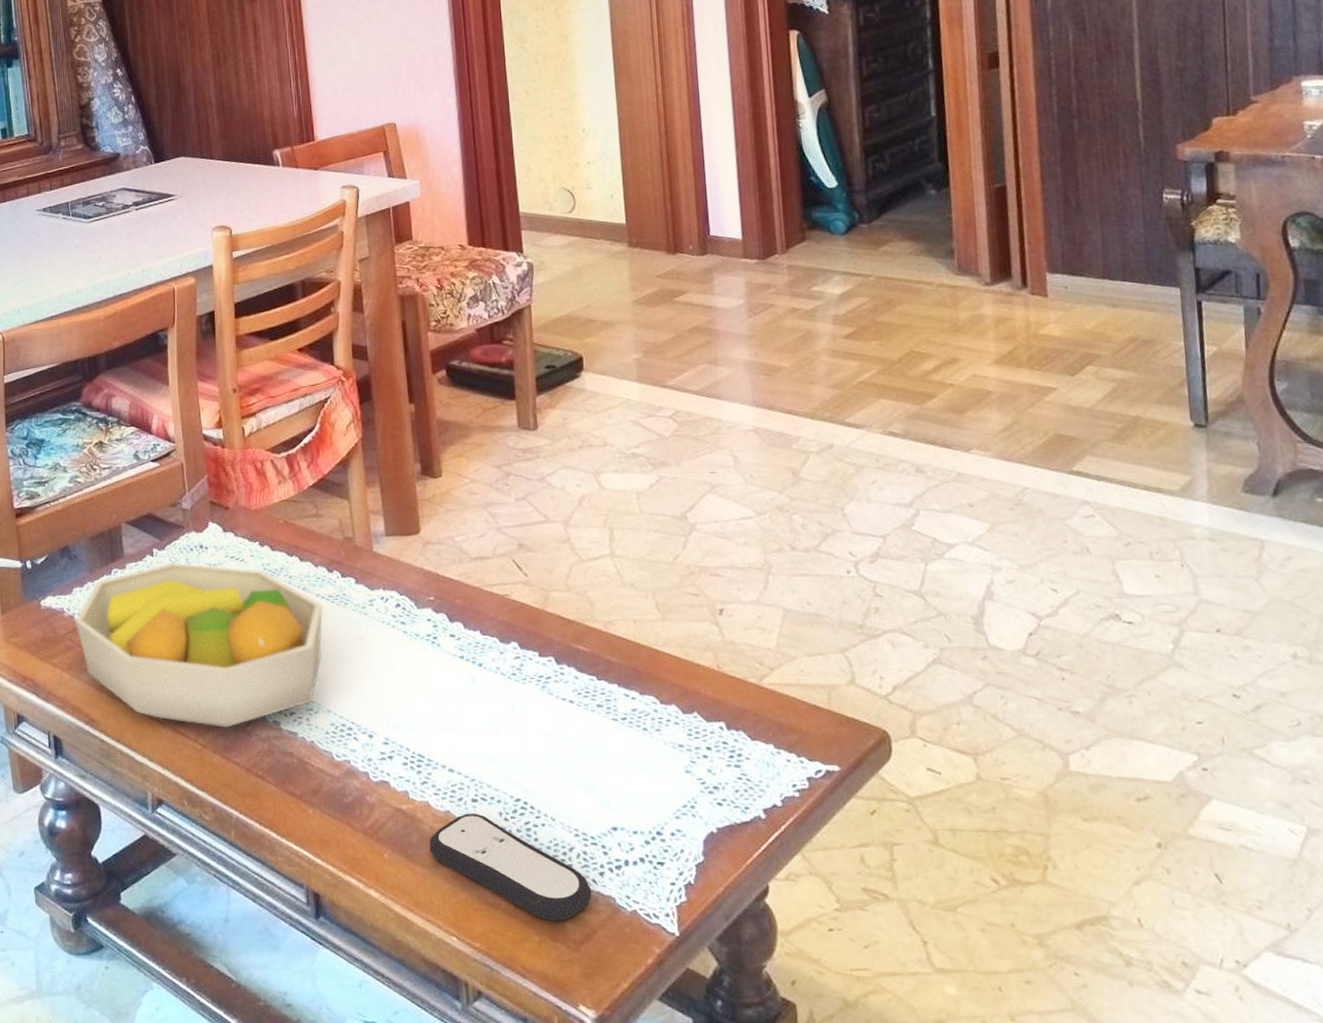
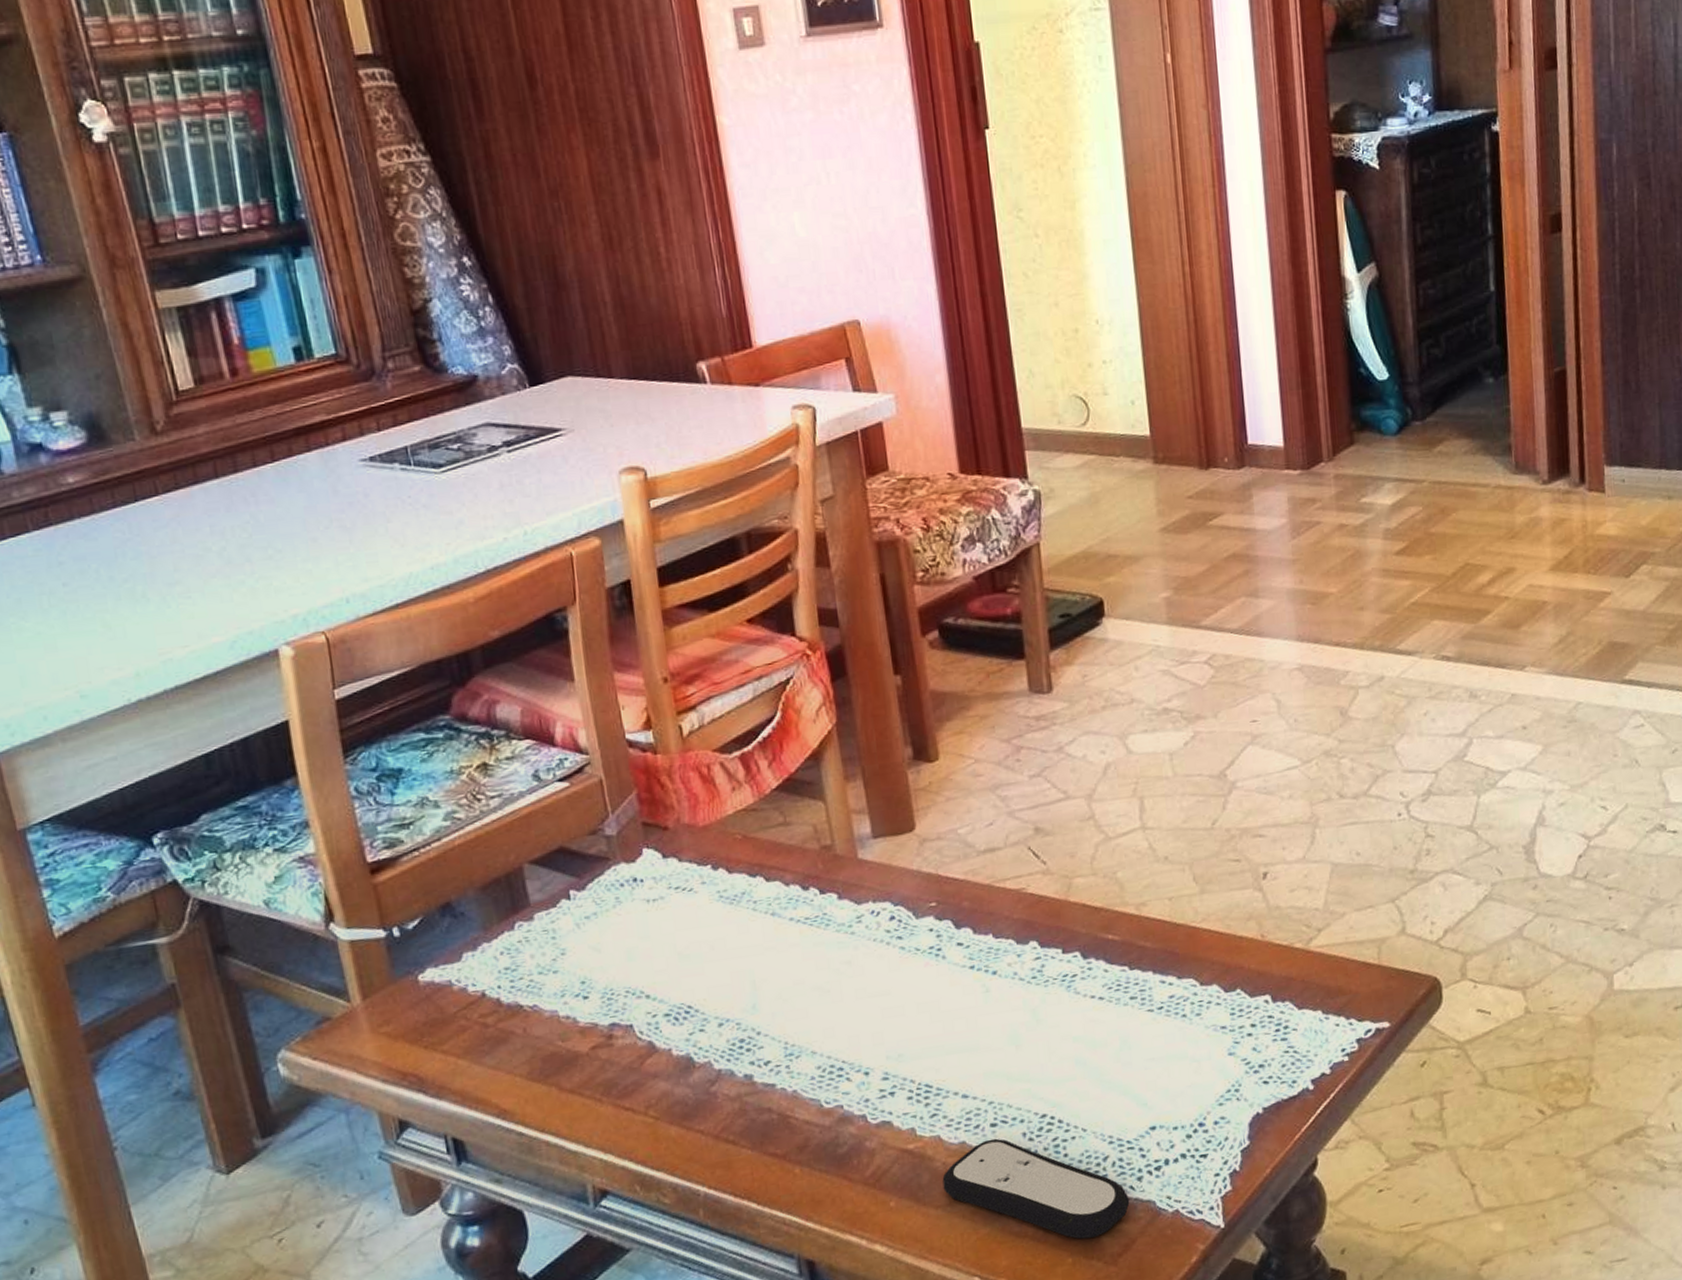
fruit bowl: present [75,562,324,728] -> none [469,899,801,1097]

